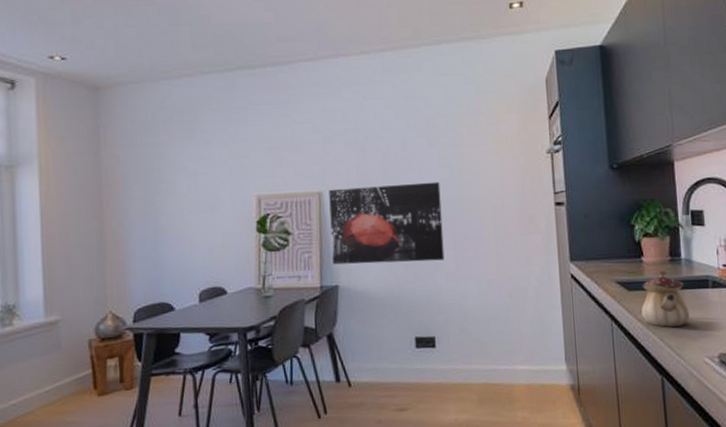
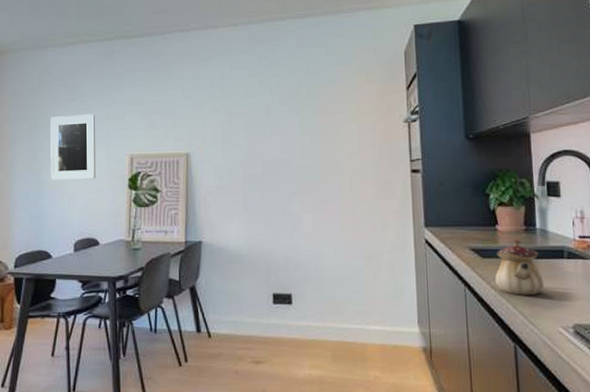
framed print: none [167,152,220,226] -> present [50,114,96,180]
wall art: present [329,182,445,265] -> none [196,147,303,222]

